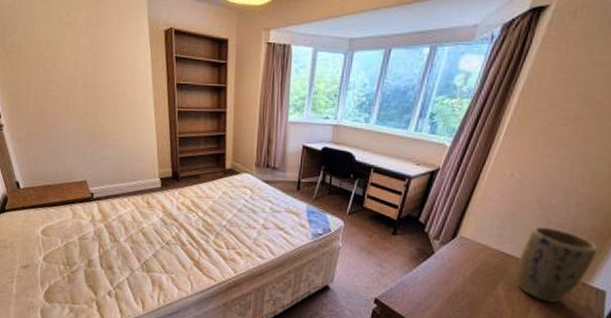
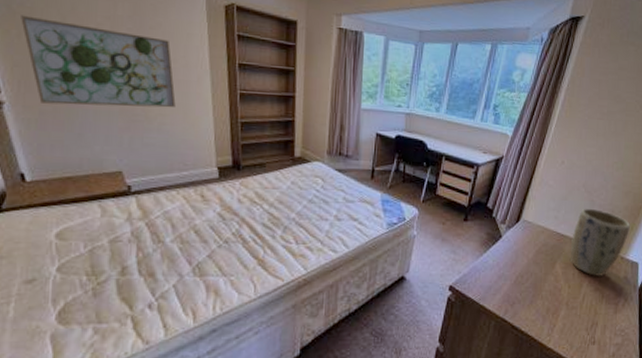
wall art: none [12,53,126,126] -> present [21,15,176,108]

